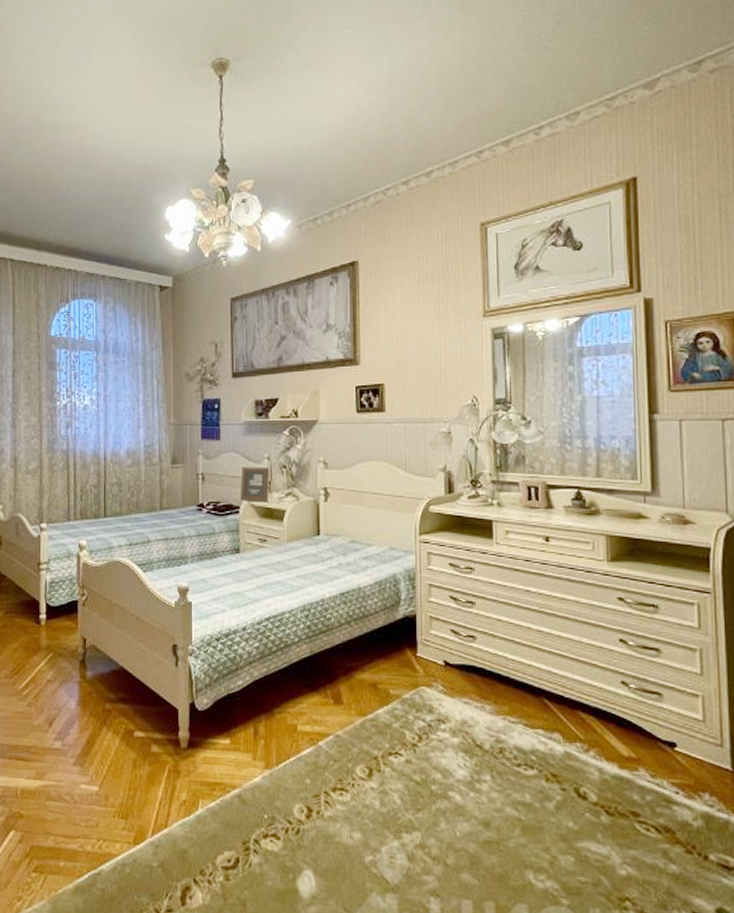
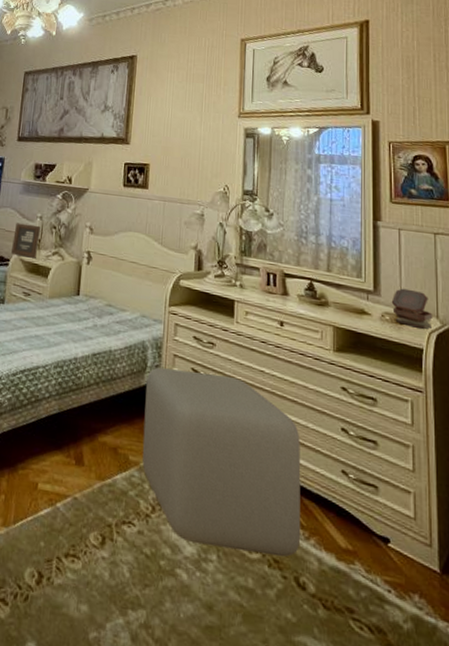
pouf: none [402,599,579,771] -> present [142,367,301,557]
jewelry box: none [672,485,721,526] -> present [391,288,433,329]

